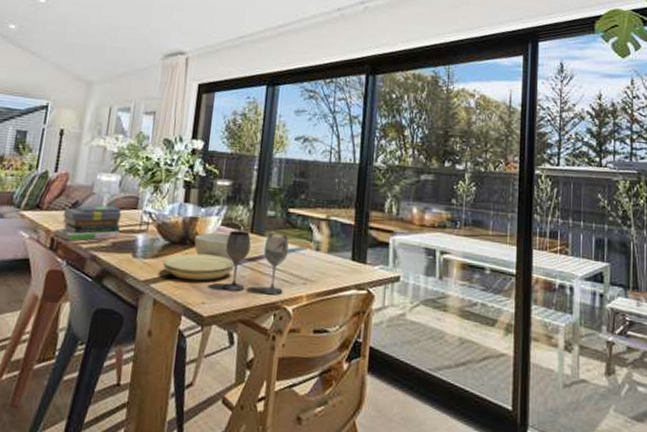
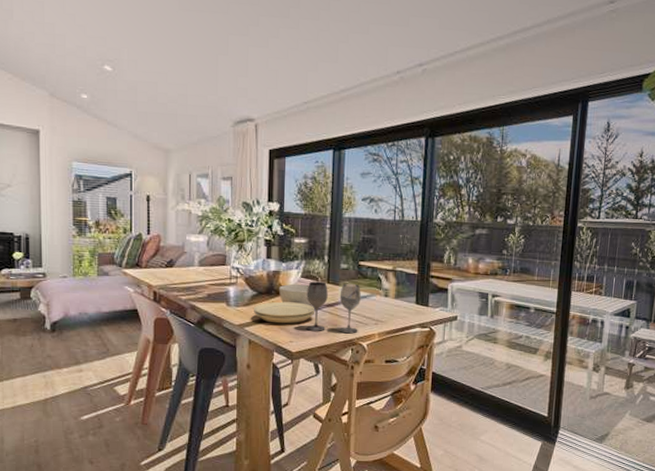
books: present [54,205,122,241] -> none [156,263,213,294]

